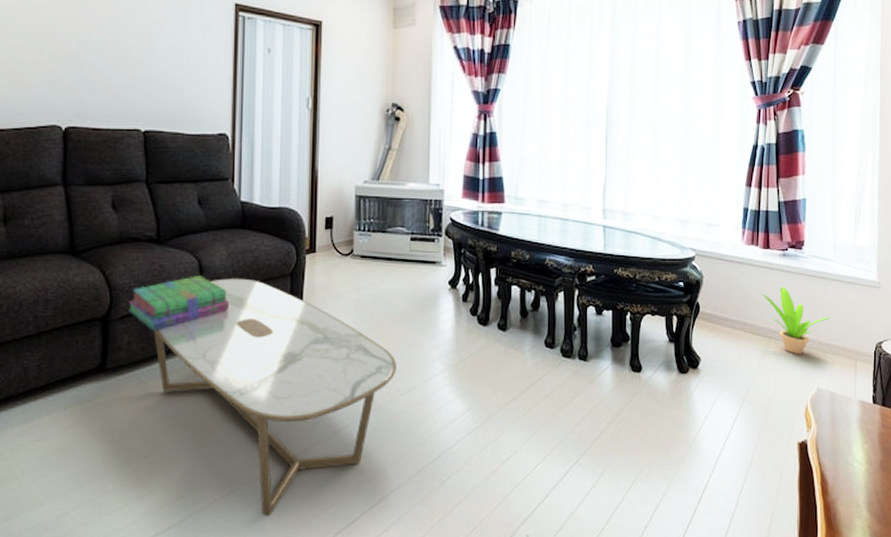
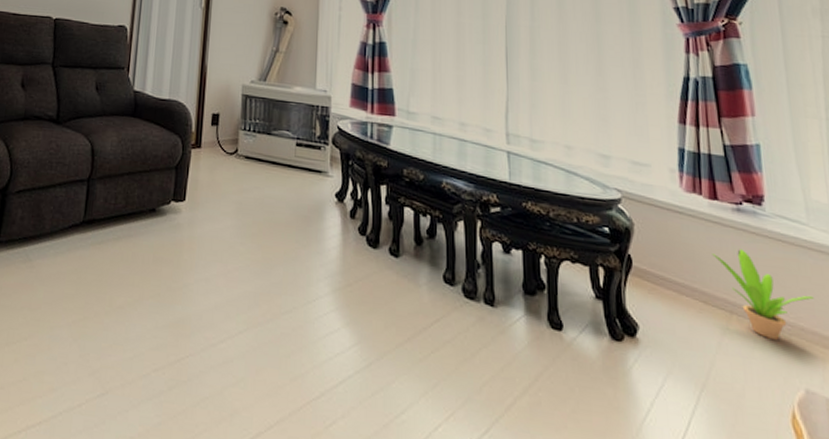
stack of books: present [129,276,229,331] -> none [25,158,116,209]
coffee table: present [154,278,397,517] -> none [45,164,278,431]

